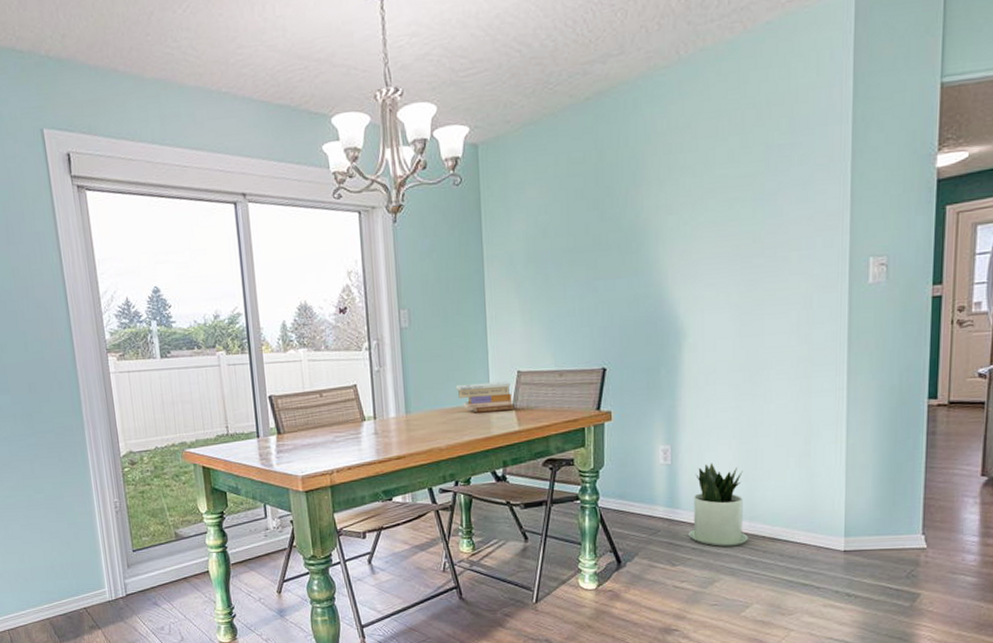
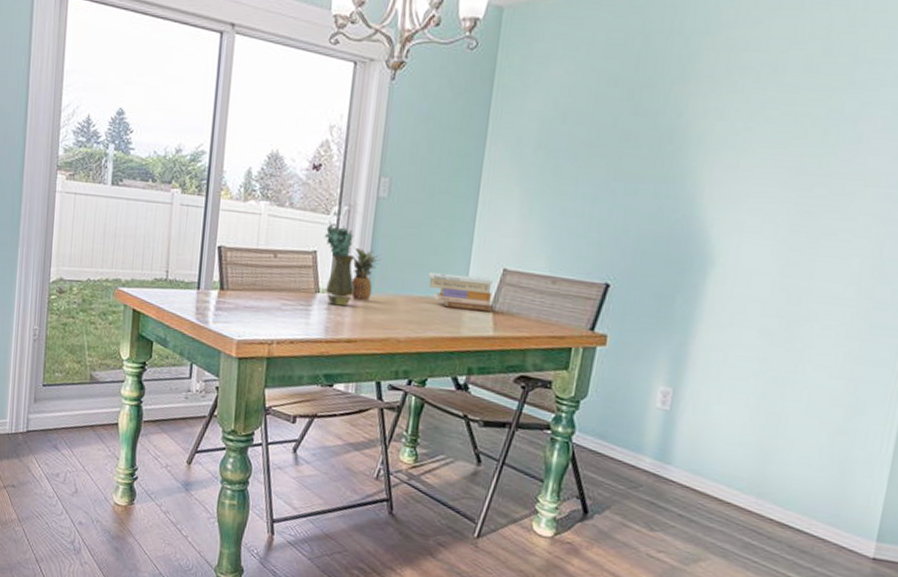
vase: none [360,356,396,429] -> present [324,221,355,307]
fruit: none [388,375,414,421] -> present [351,247,382,302]
planter: present [689,463,748,546] -> none [677,418,759,524]

